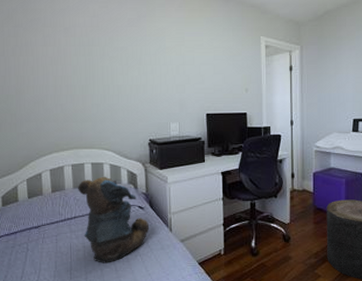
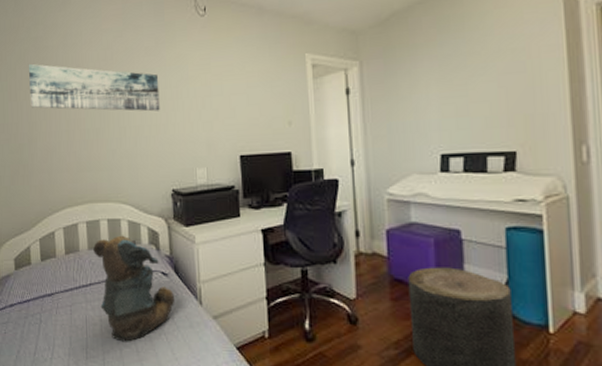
wall art: none [16,23,140,74] -> present [28,63,160,112]

